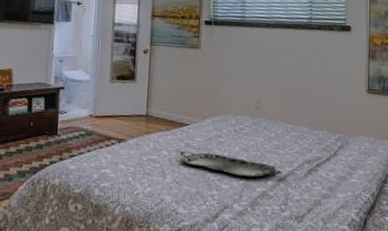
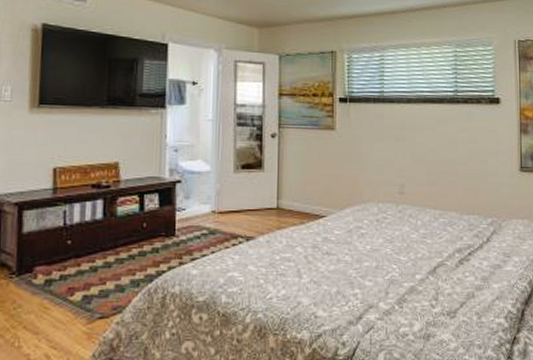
serving tray: present [179,151,282,177] -> none [316,247,431,271]

